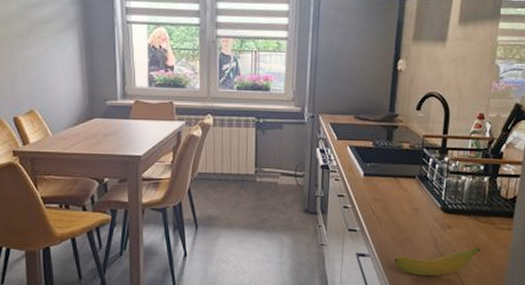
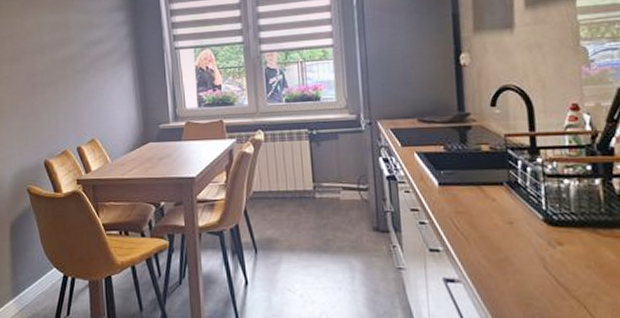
banana: present [394,246,481,276] -> none [493,267,610,306]

